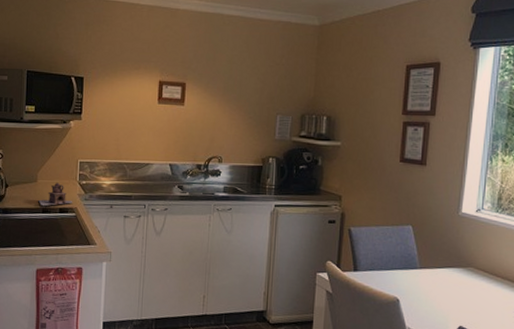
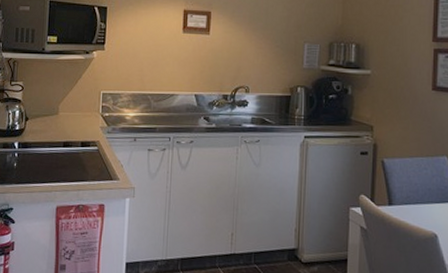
teapot: present [38,182,73,207] -> none [59,114,95,140]

